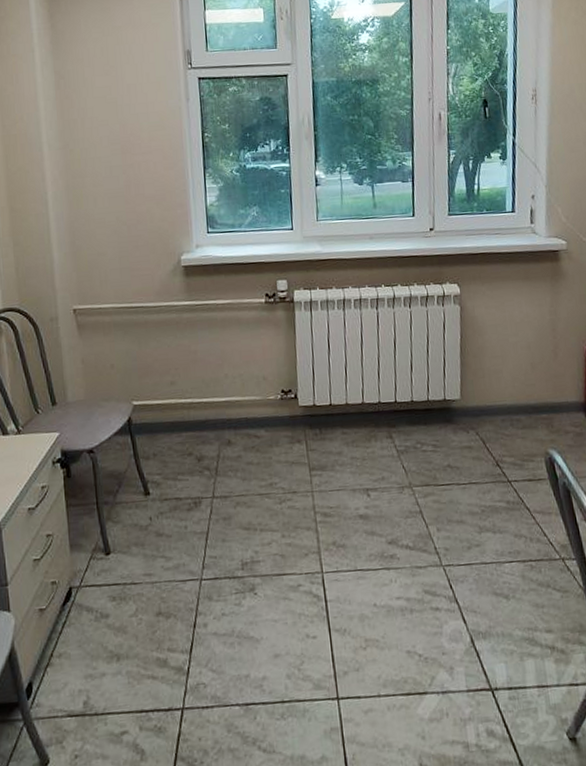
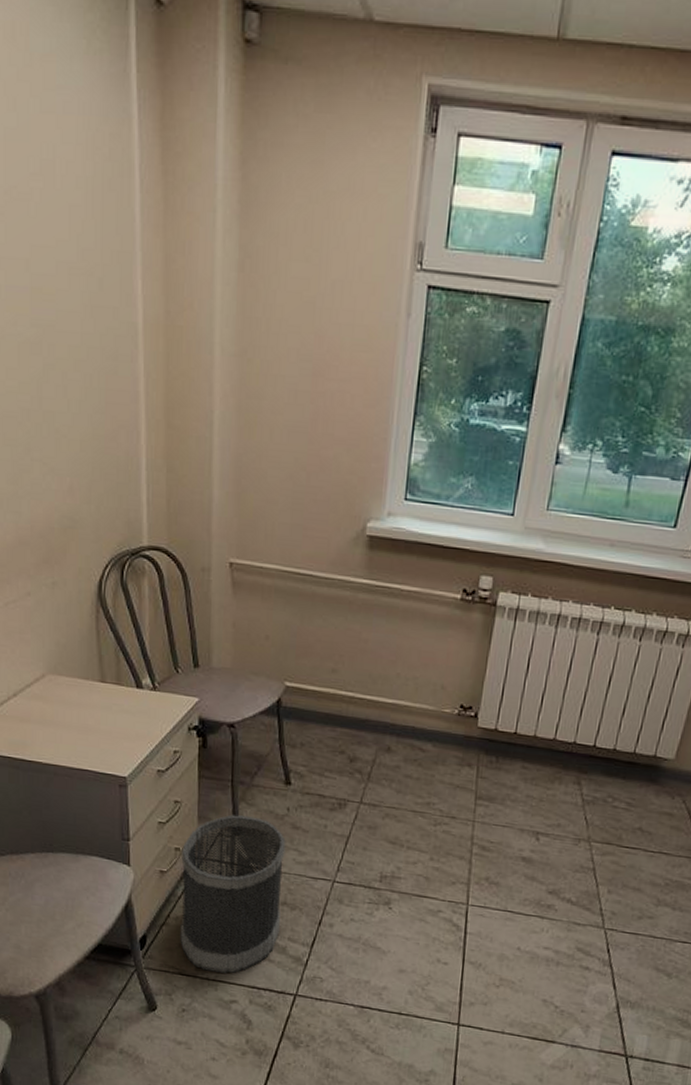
wastebasket: none [58,533,159,706] -> present [180,814,286,973]

